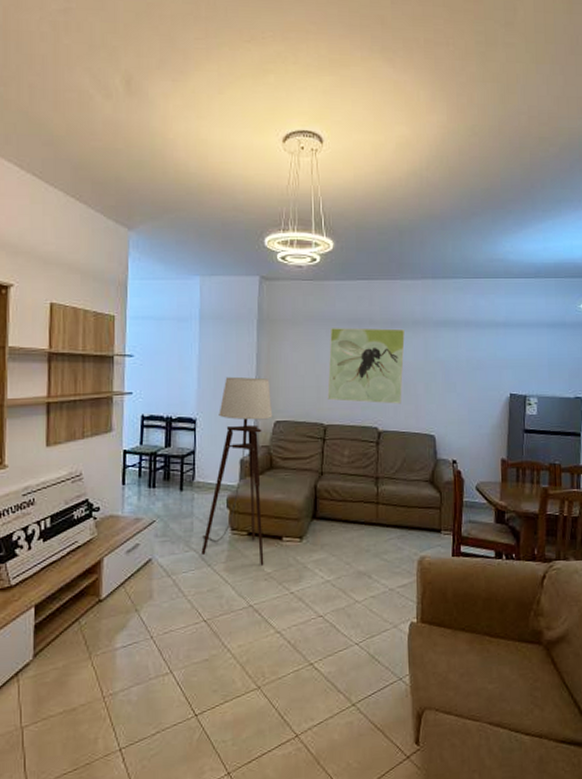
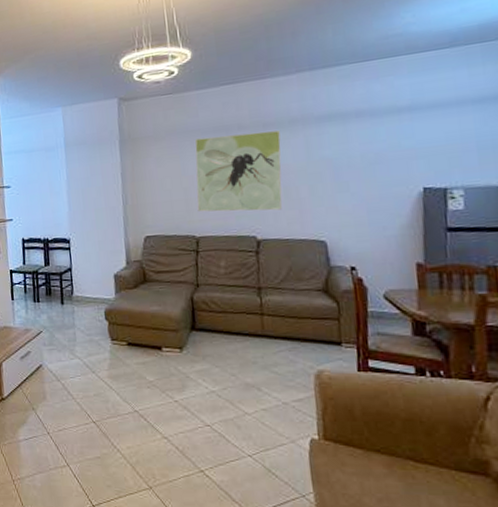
floor lamp: present [201,376,273,565] -> none [85,196,146,374]

